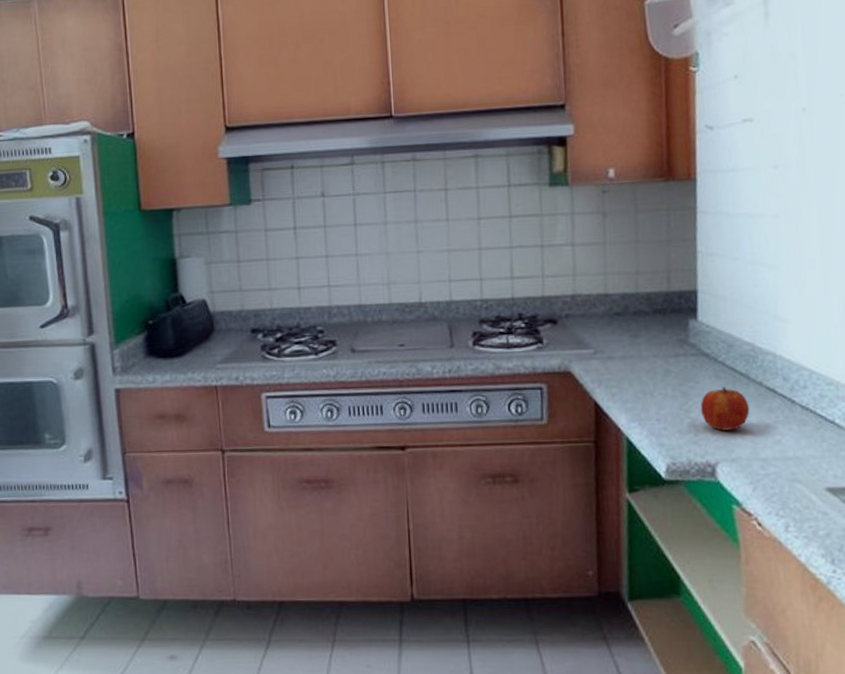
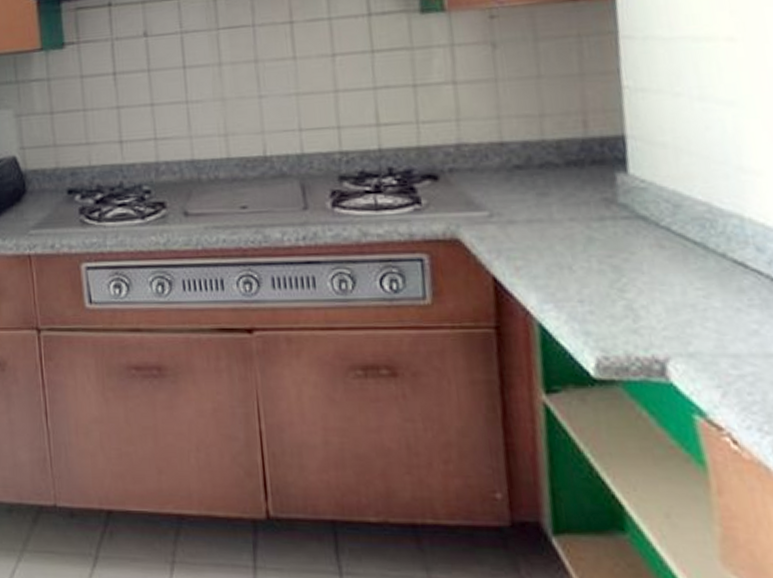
fruit: present [700,387,750,431] -> none [638,259,711,316]

